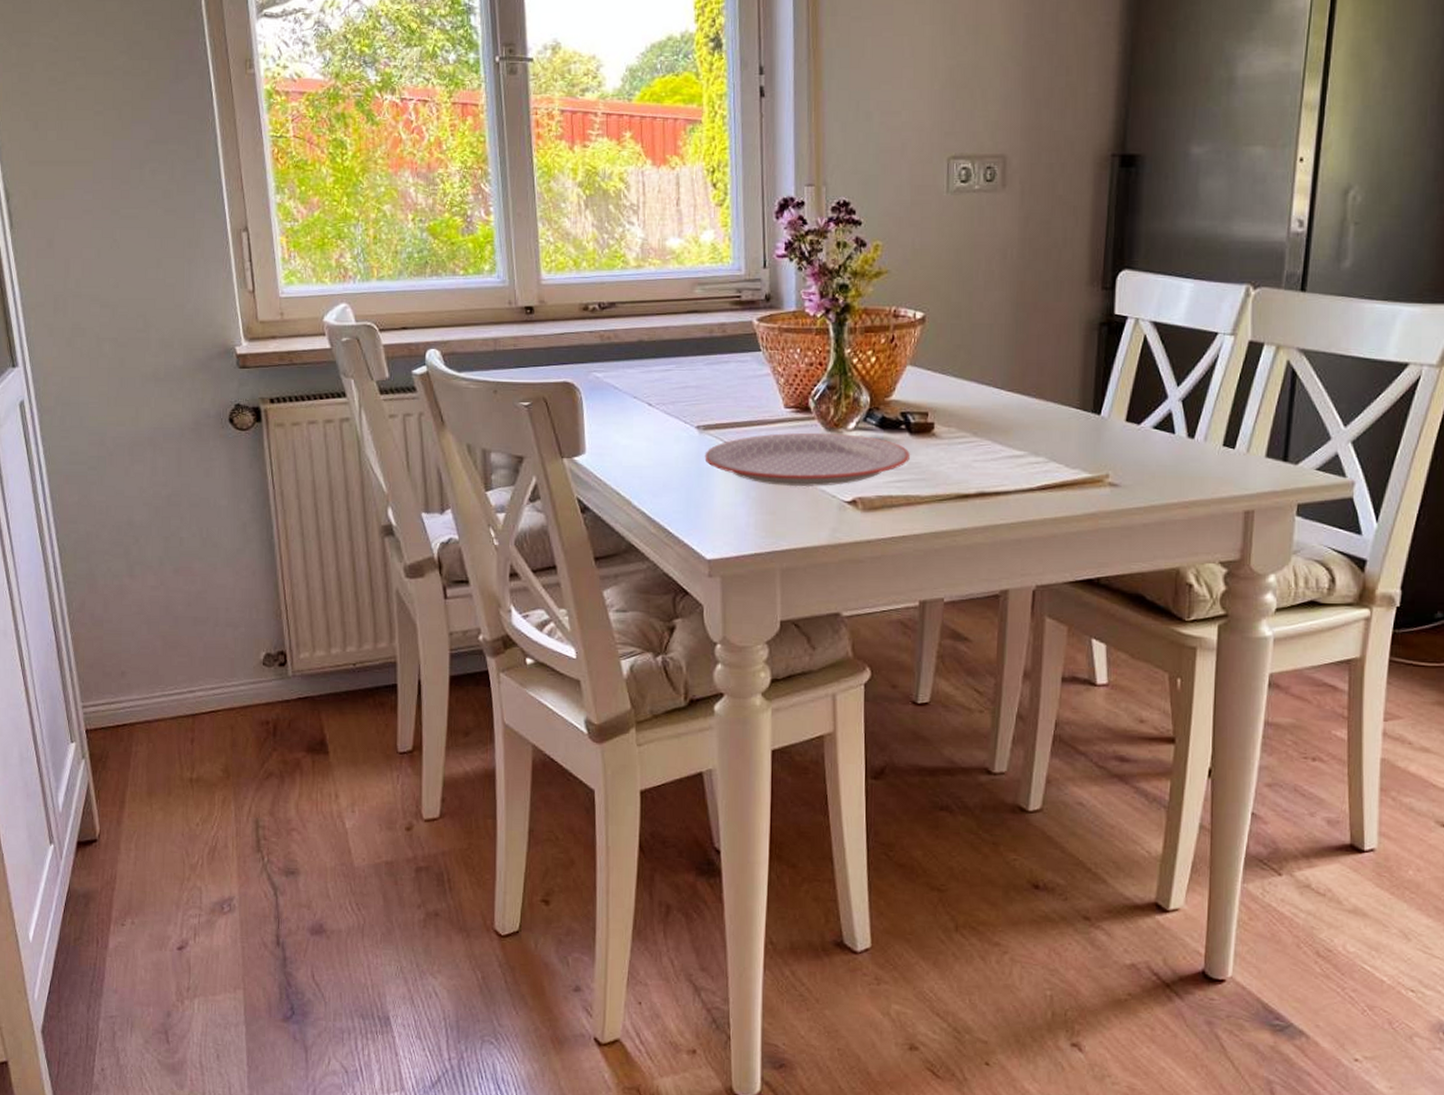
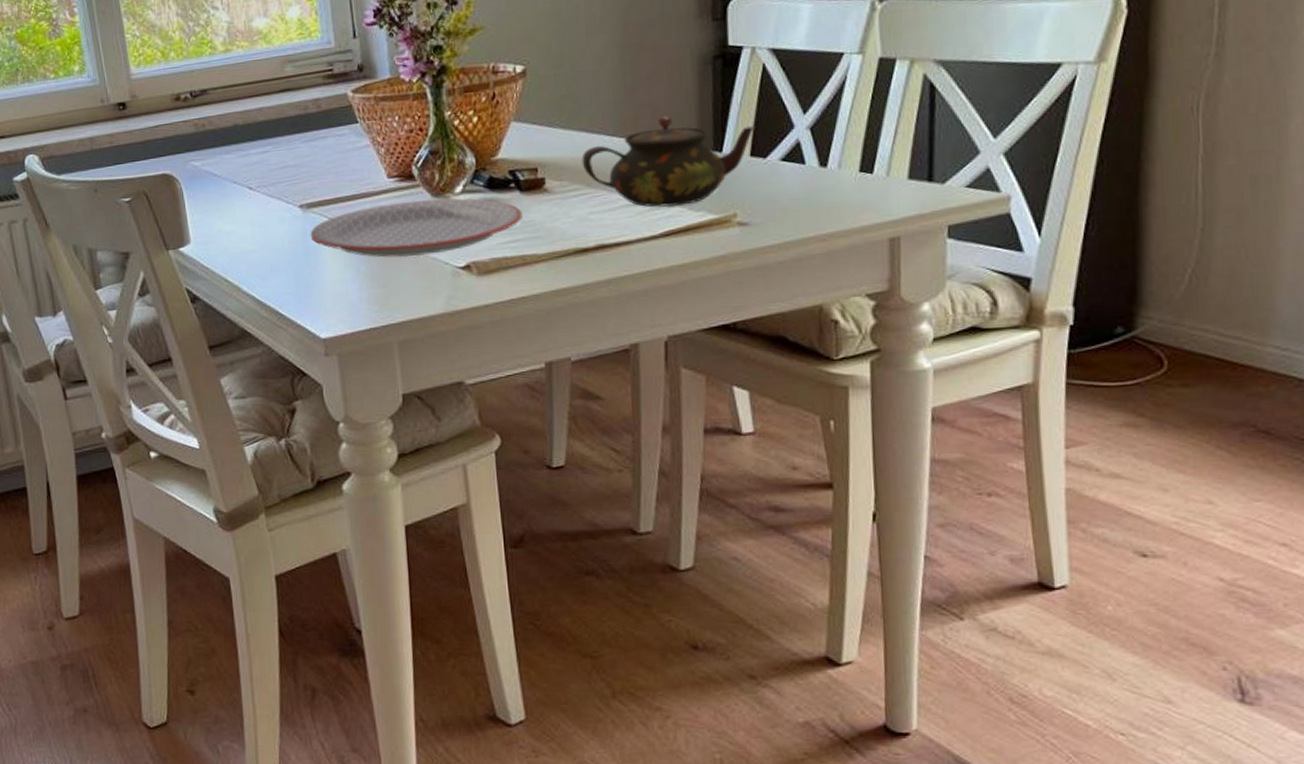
teapot: none [970,374,1134,462] -> present [581,115,757,207]

